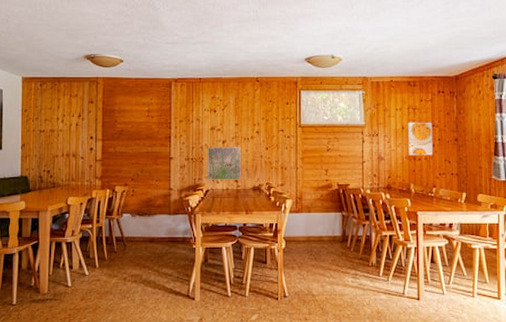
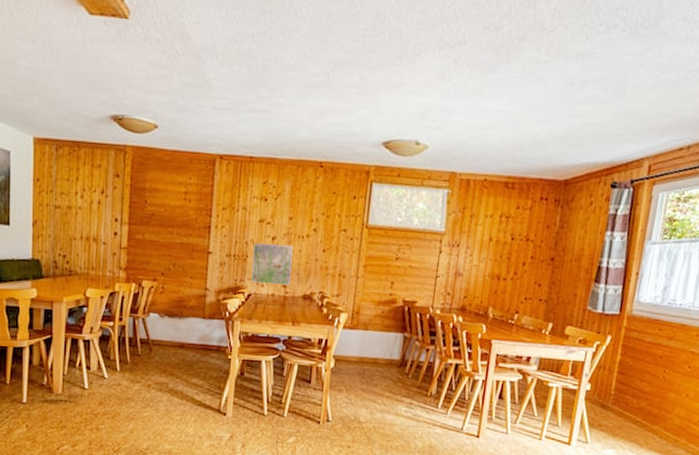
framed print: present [408,122,433,156] -> none [492,233,528,276]

